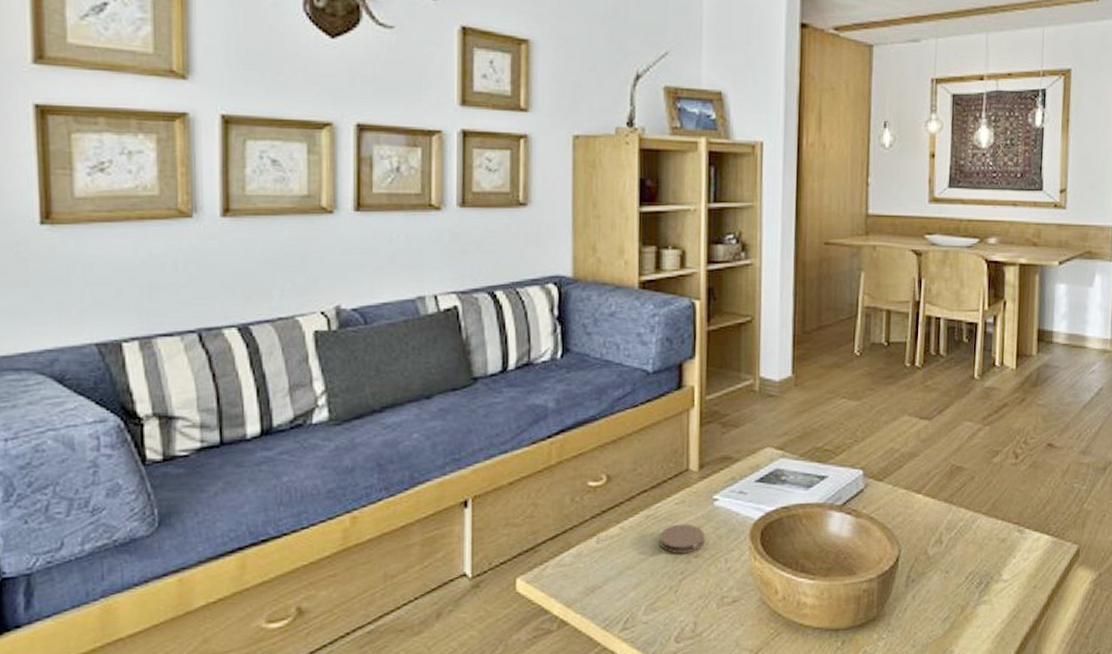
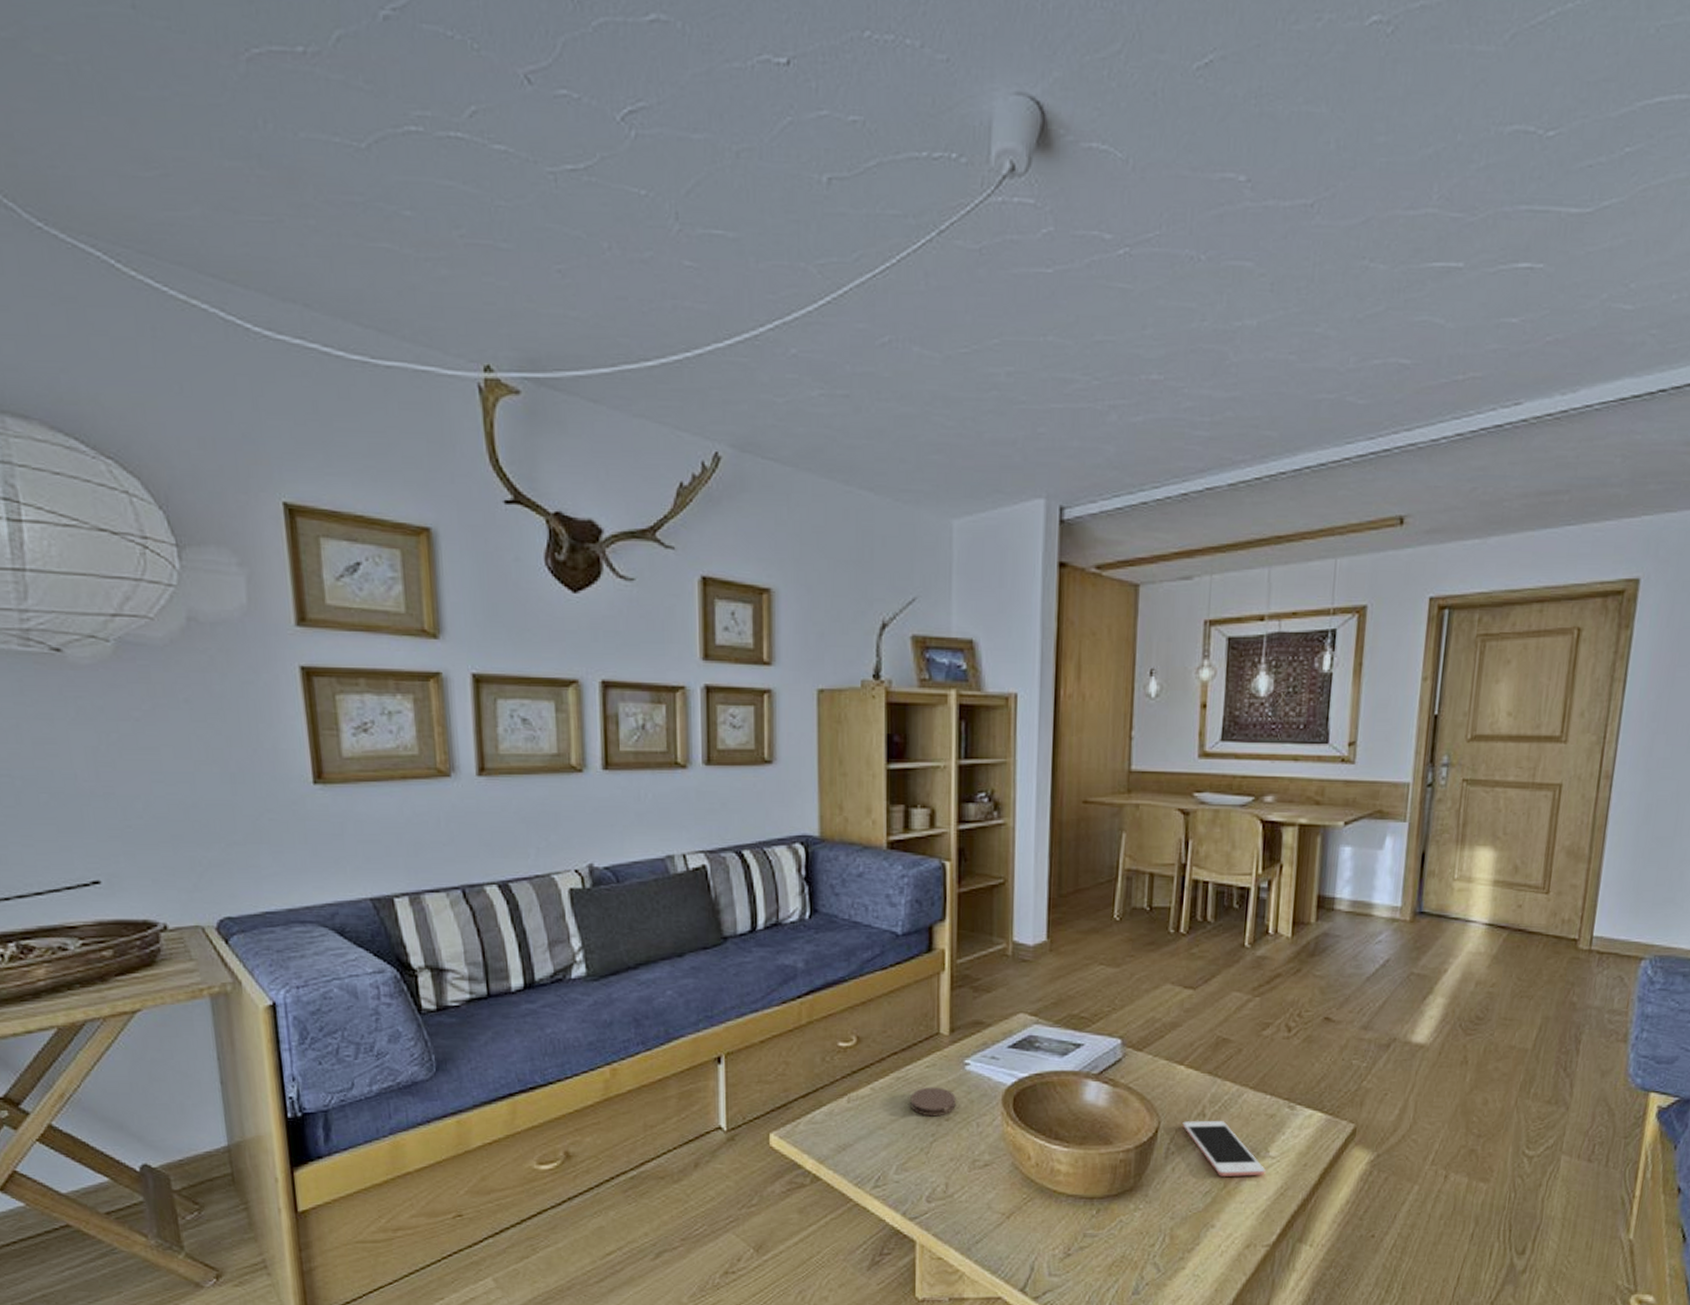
cell phone: none [921,547,999,602] -> present [1182,1121,1266,1176]

